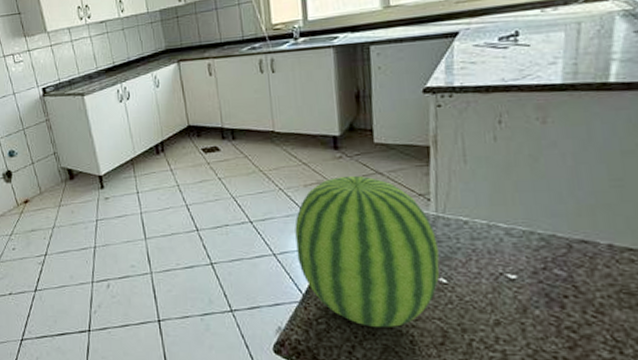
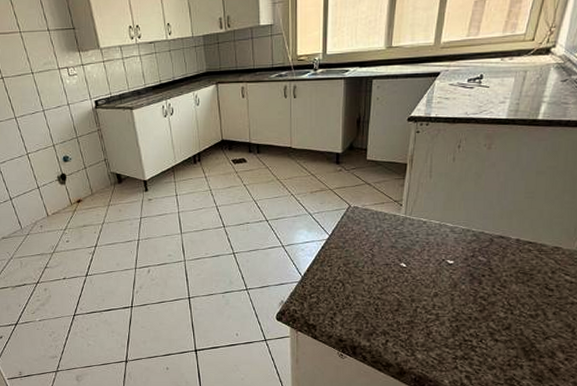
fruit: present [295,175,440,327] -> none [300,185,403,299]

